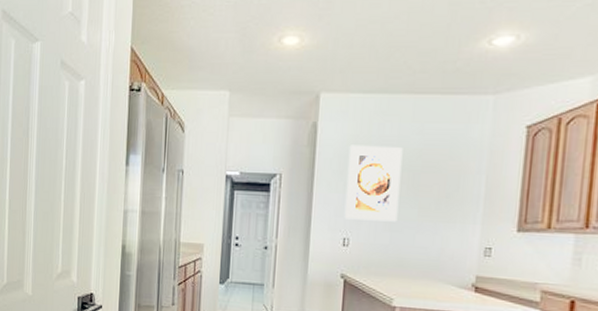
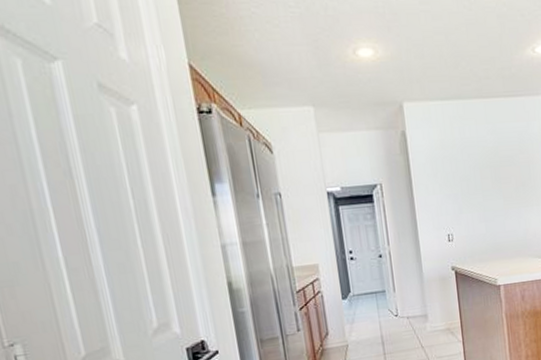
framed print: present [344,145,403,222] -> none [438,147,489,217]

